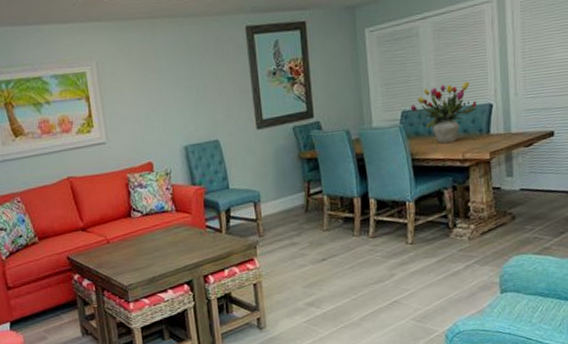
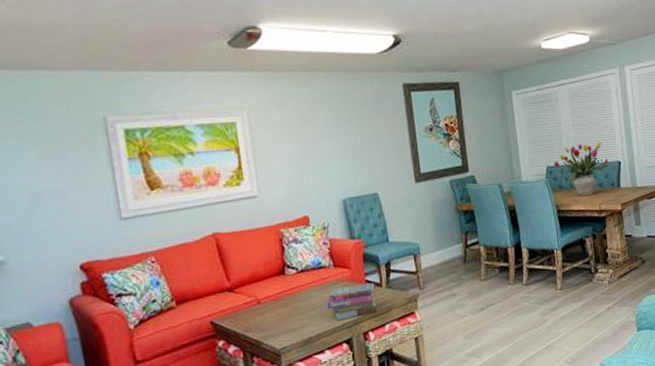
books: none [169,228,218,263] -> present [327,283,378,321]

